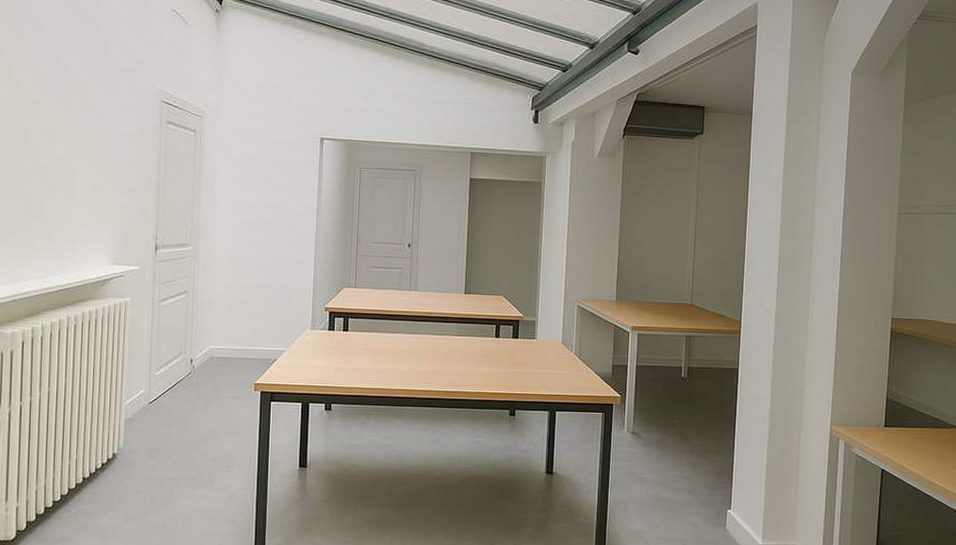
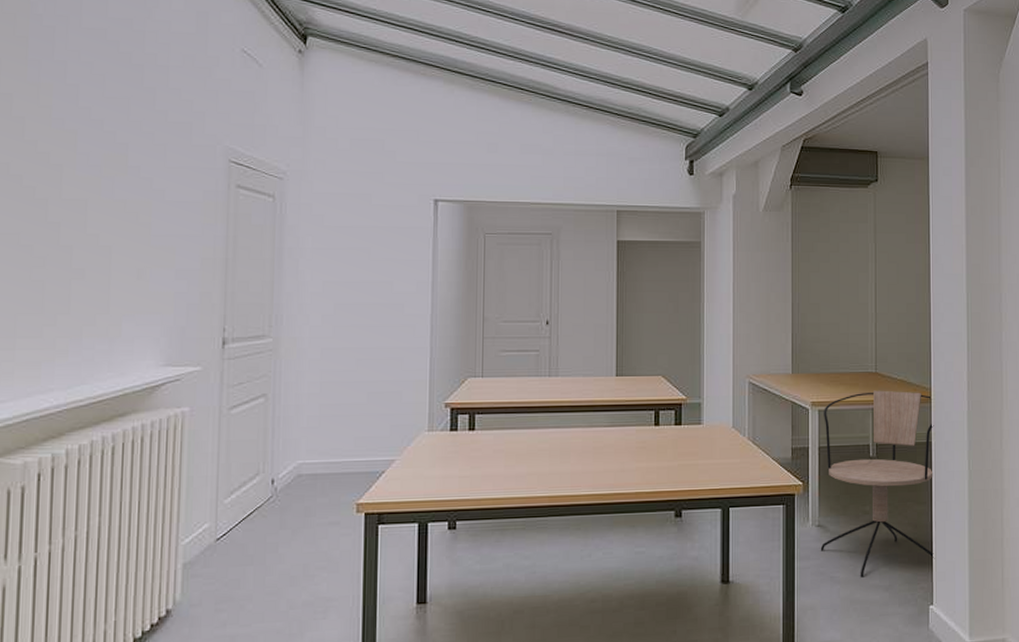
office chair: none [633,320,742,480] -> present [820,390,935,578]

